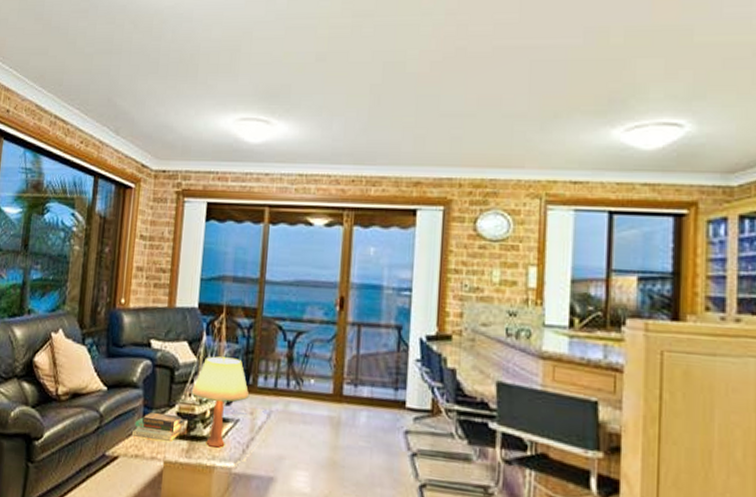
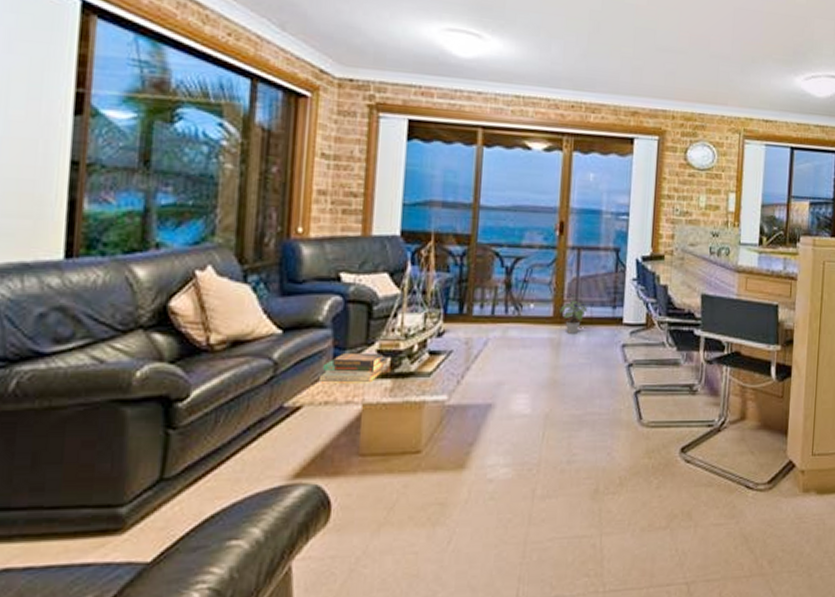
table lamp: present [191,355,250,448] -> none [394,286,464,382]
potted plant: none [339,379,368,416] -> present [560,301,588,336]

